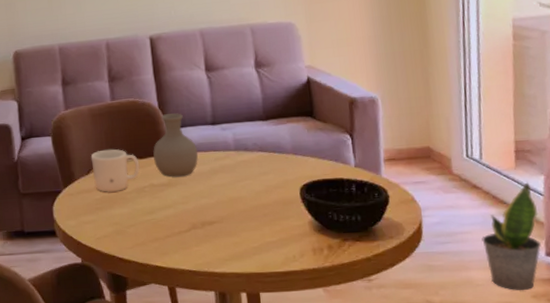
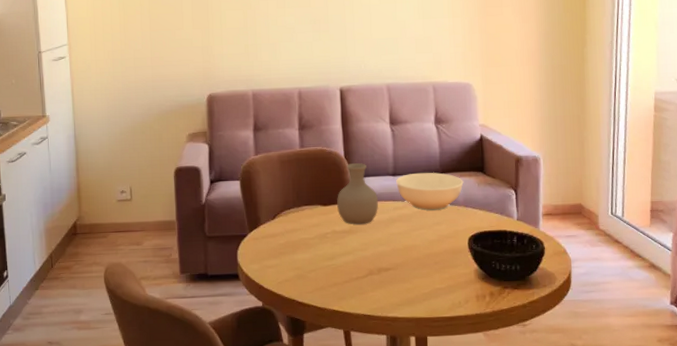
mug: present [90,149,140,193] -> none [277,195,324,238]
bowl: none [216,119,291,160] -> present [396,172,464,210]
potted plant: present [482,182,541,291] -> none [620,239,667,336]

